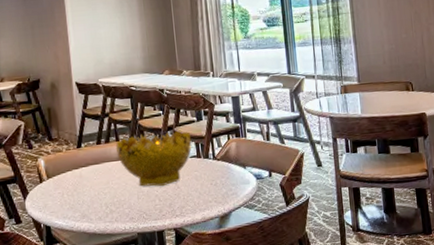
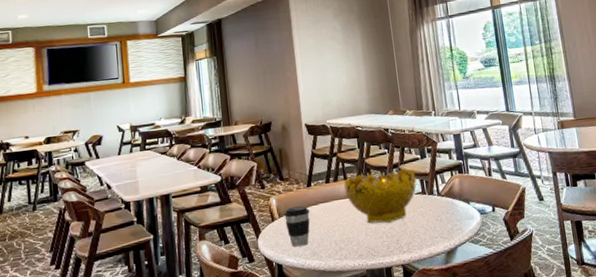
coffee cup: none [52,167,80,209] -> present [283,206,310,247]

